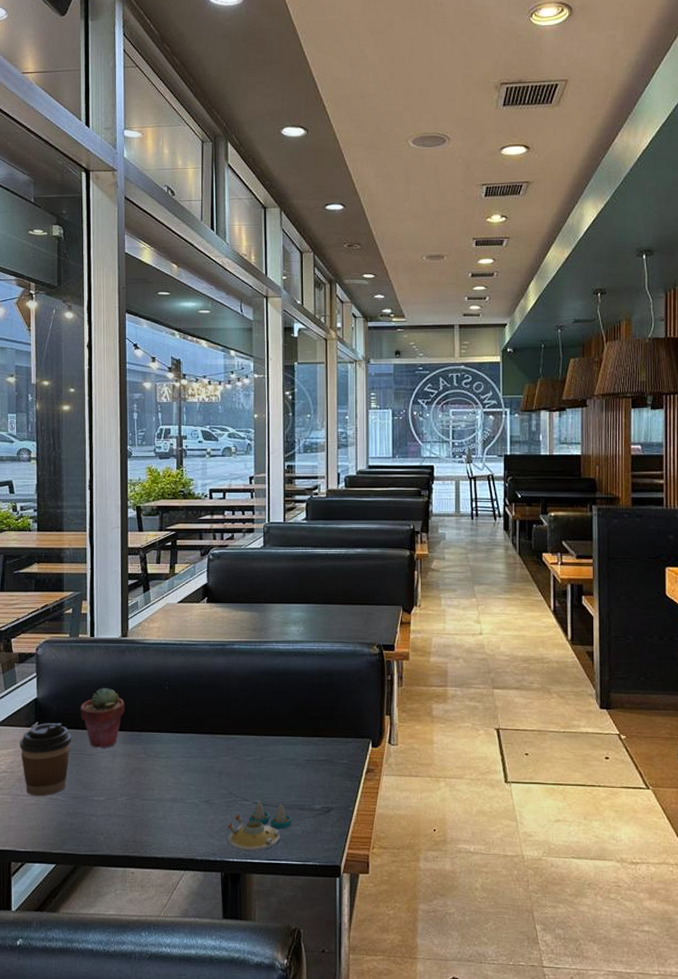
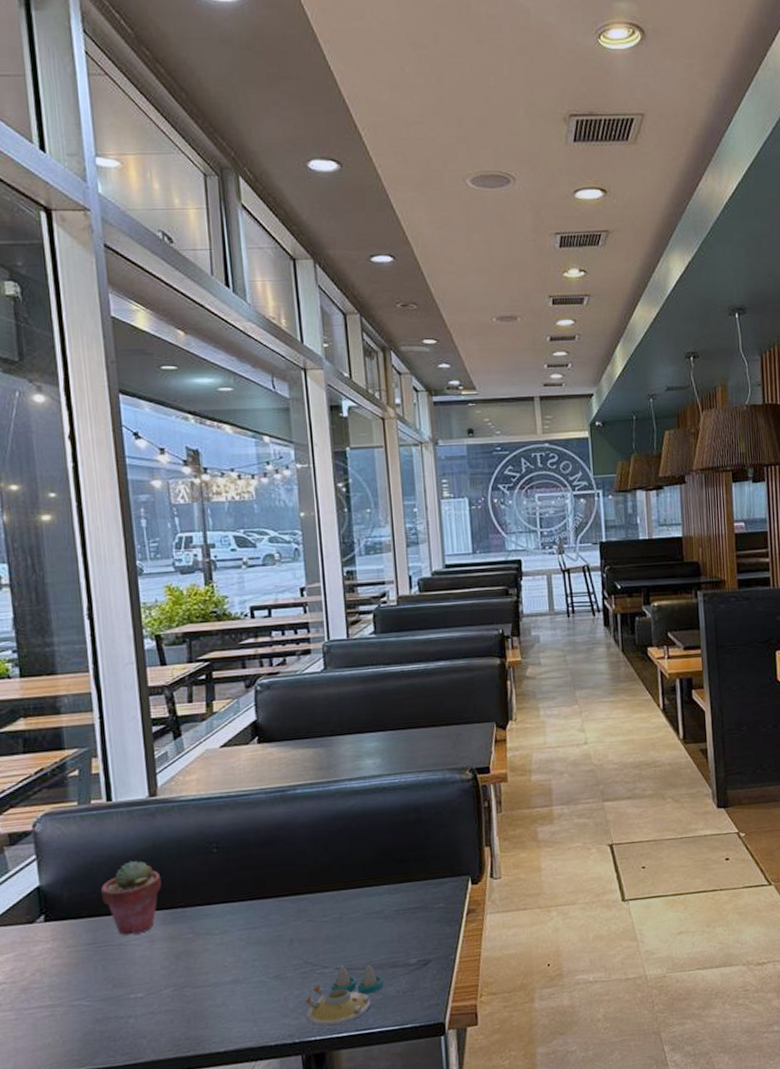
coffee cup: present [20,722,72,797] -> none [20,911,93,1007]

